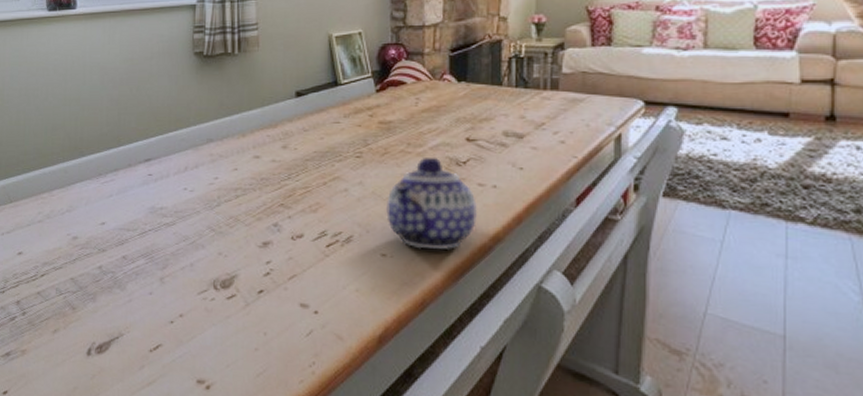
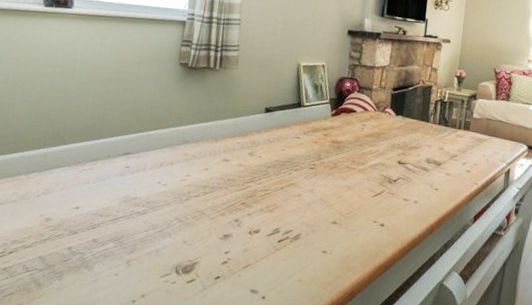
teapot: present [386,157,477,249] -> none [329,174,401,250]

